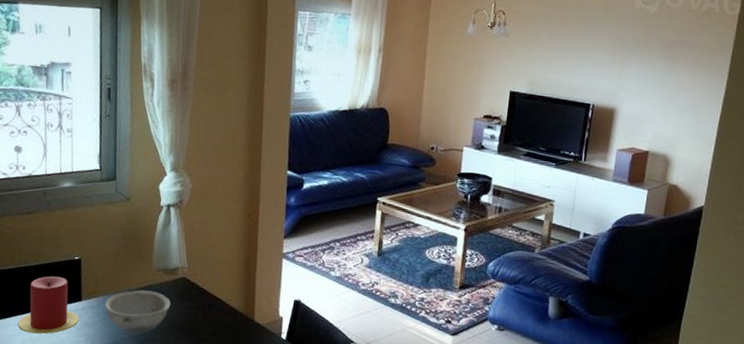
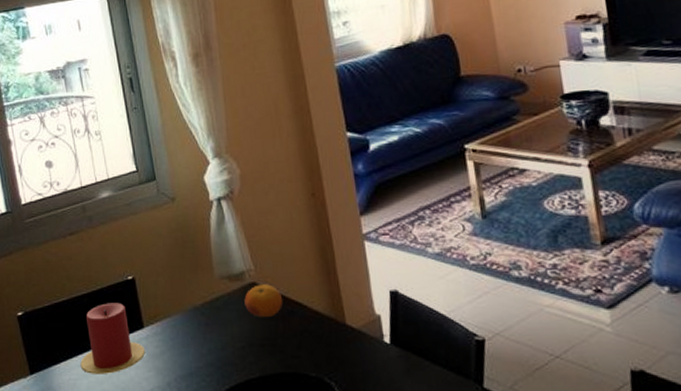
bowl: present [104,290,171,334] -> none [169,304,244,360]
fruit: none [173,280,207,307] -> present [244,284,283,317]

